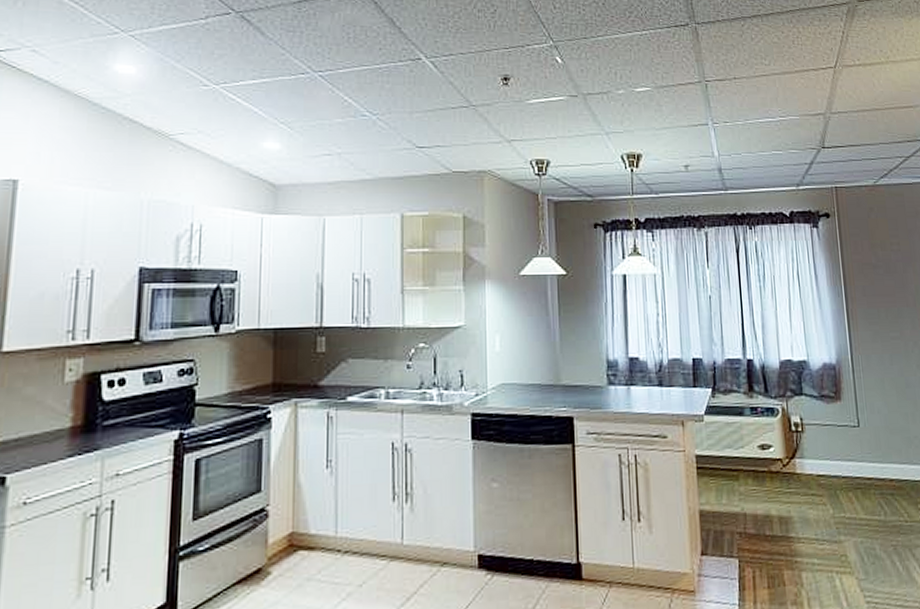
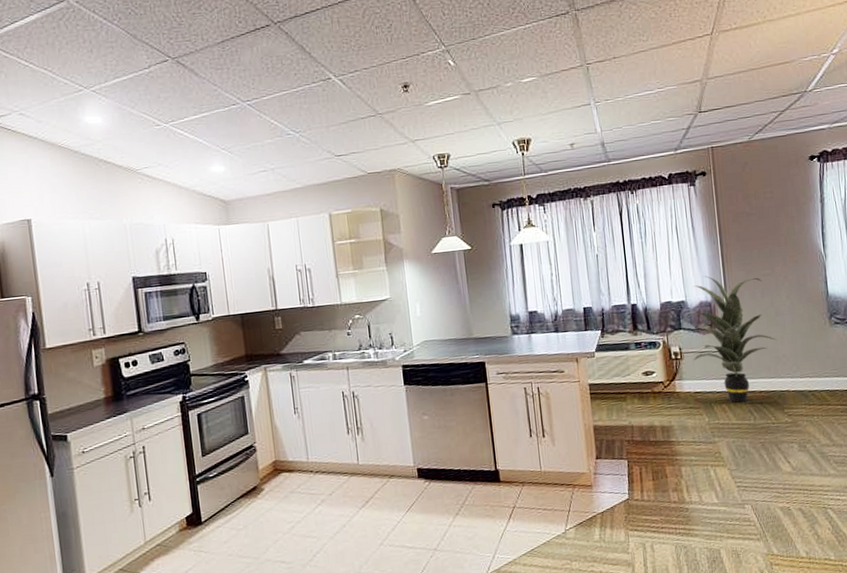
indoor plant: none [807,333,907,493] -> present [685,275,777,403]

